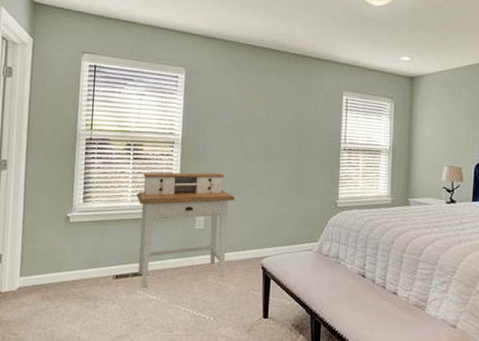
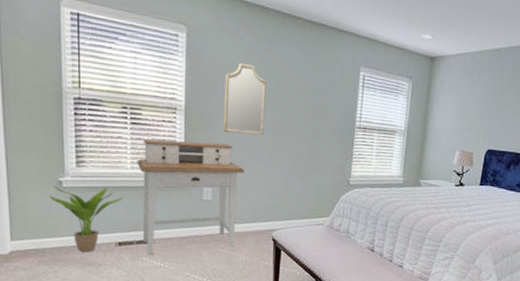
potted plant: none [57,220,123,286] -> present [49,185,124,252]
home mirror: none [216,97,255,163] -> present [223,63,266,135]

